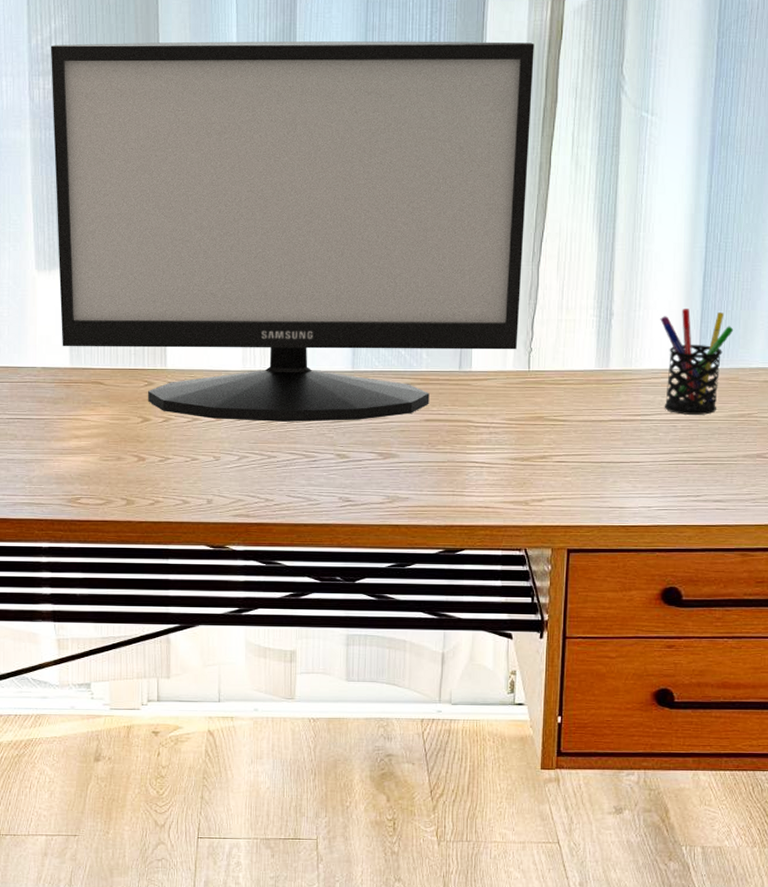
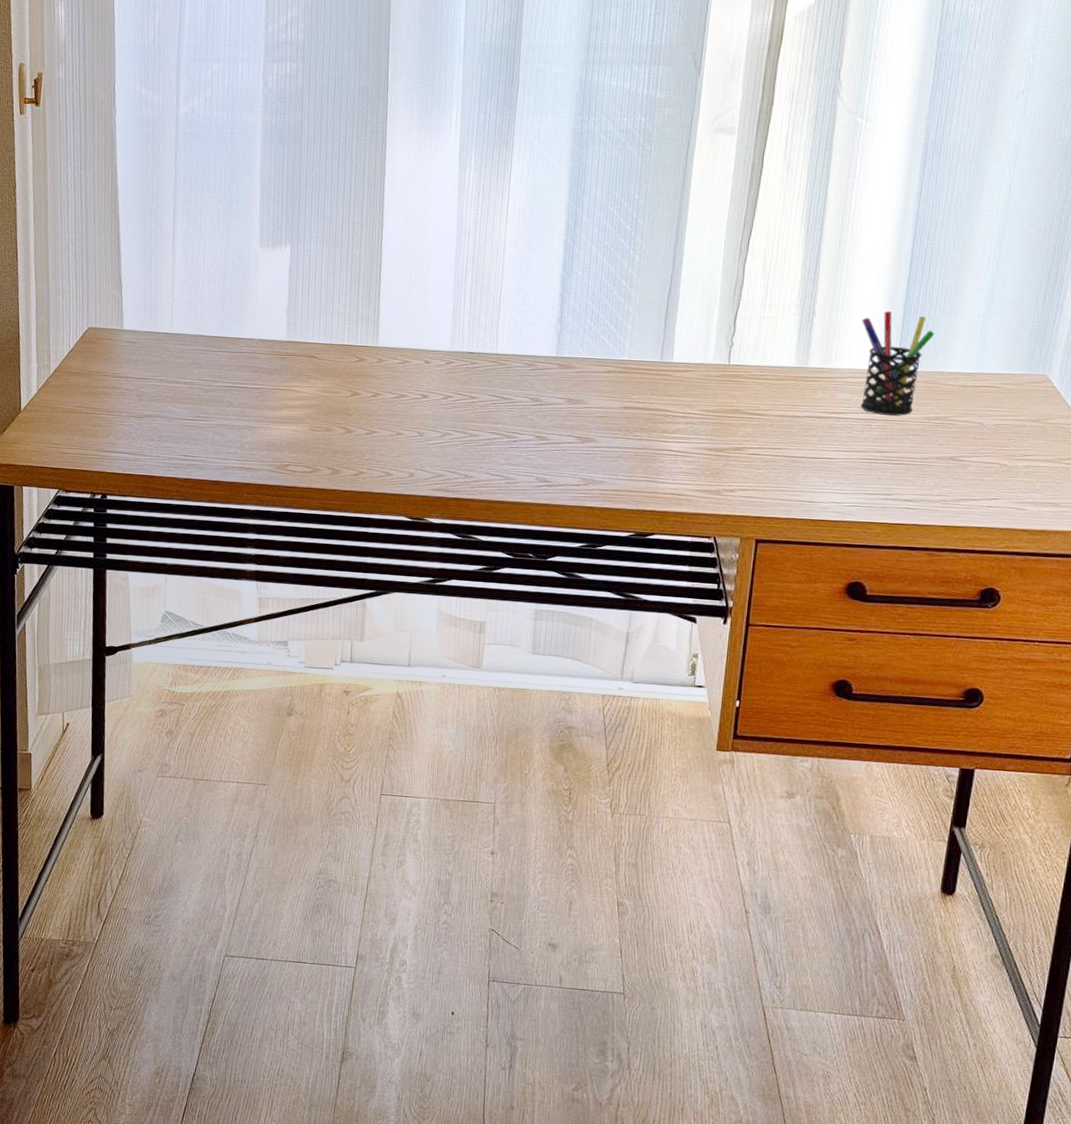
monitor: present [50,41,534,422] -> none [280,32,754,404]

